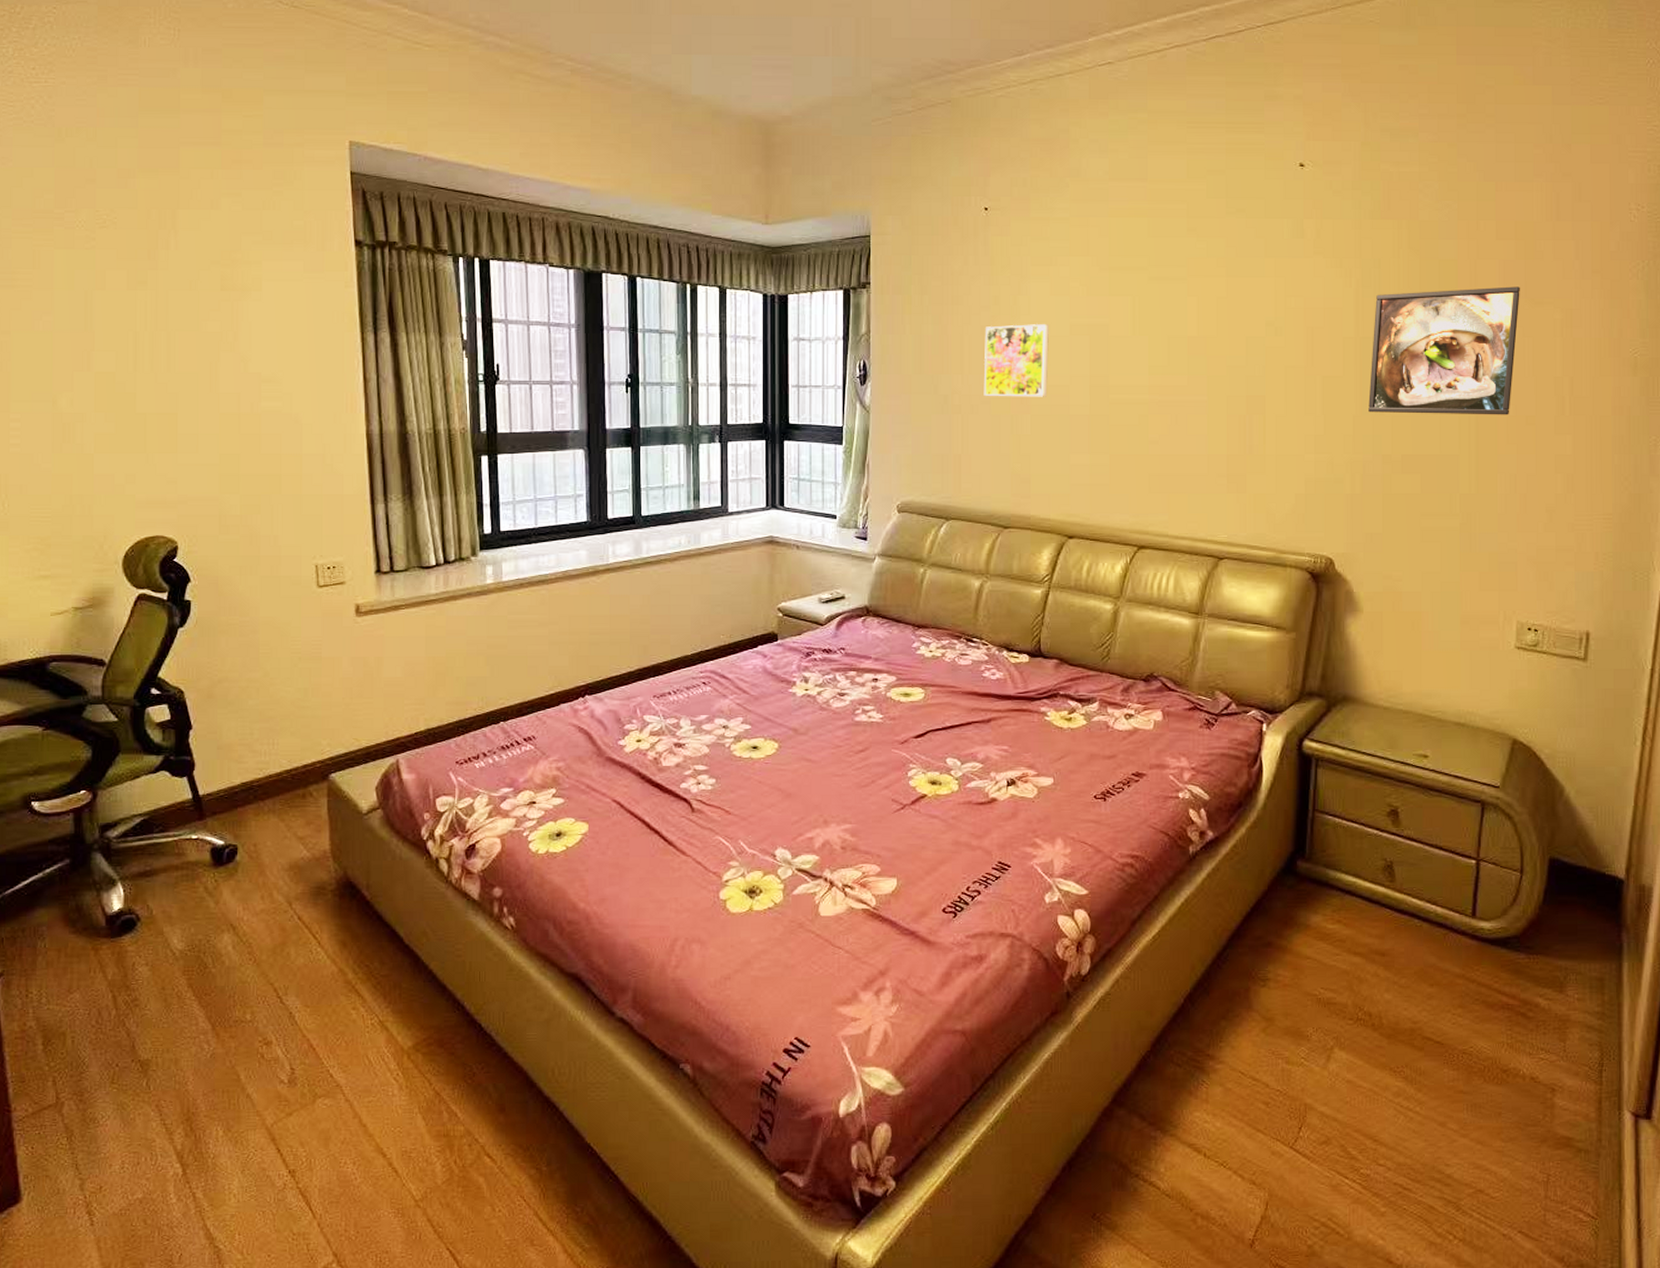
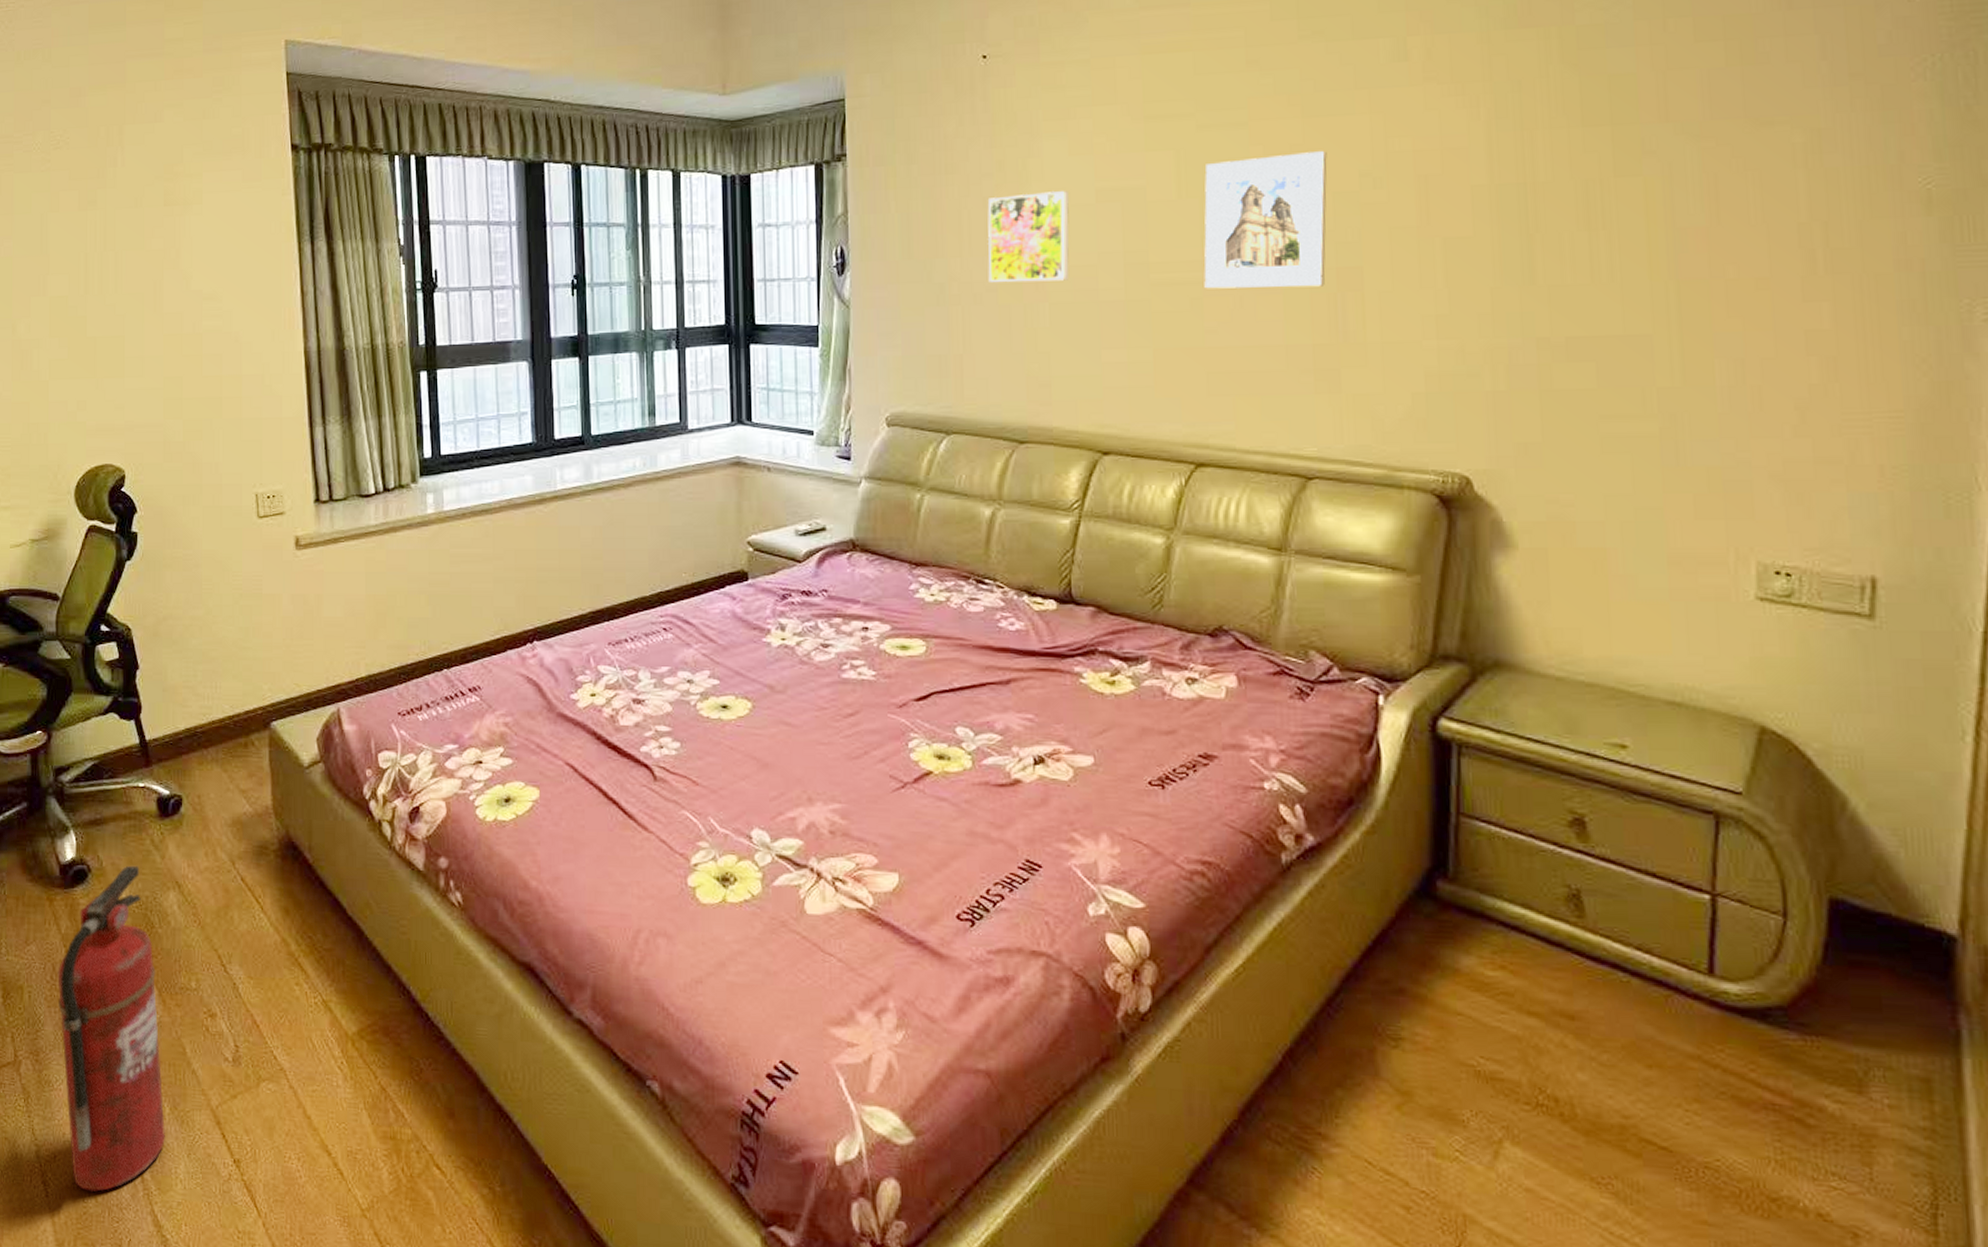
fire extinguisher: none [103,912,218,1215] -> present [57,865,165,1192]
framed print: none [1150,304,1243,410] -> present [1204,151,1327,289]
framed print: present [1368,286,1520,415] -> none [1512,103,1737,283]

